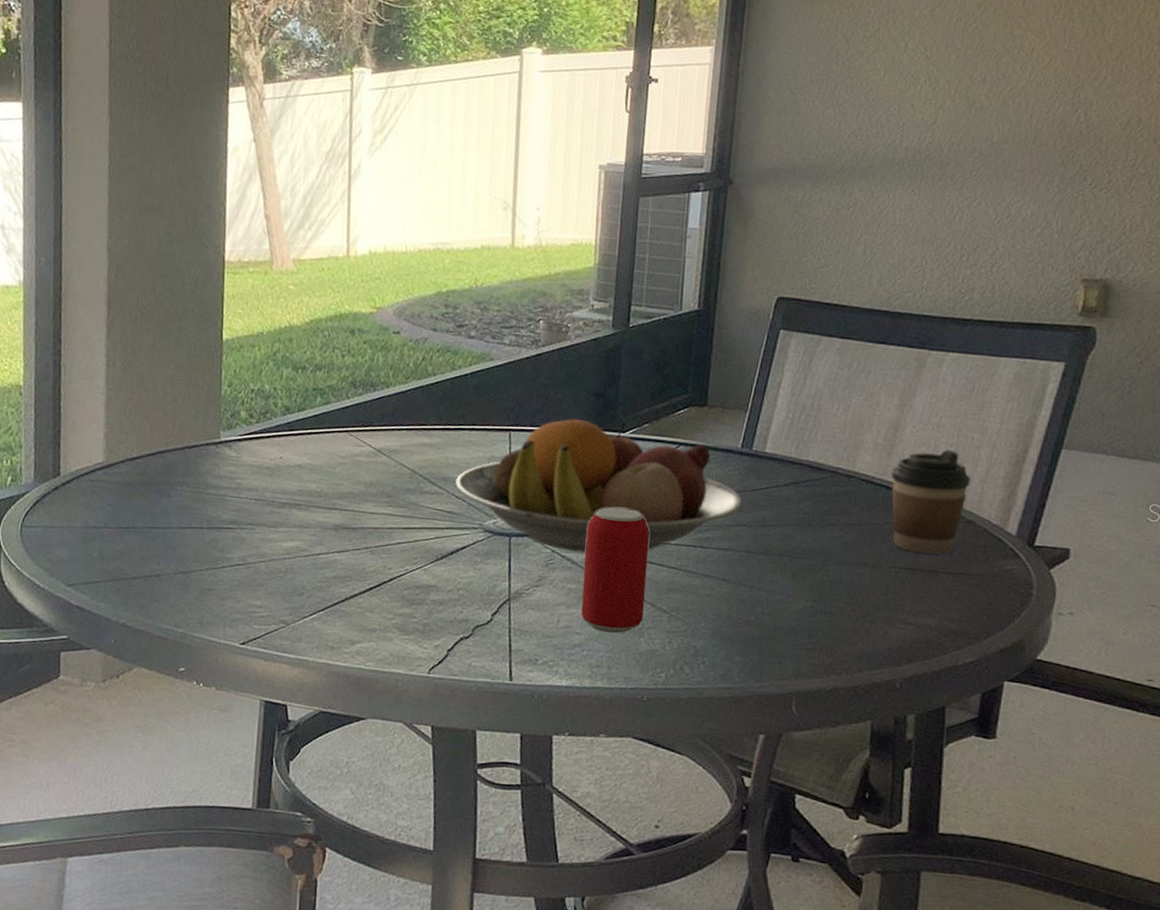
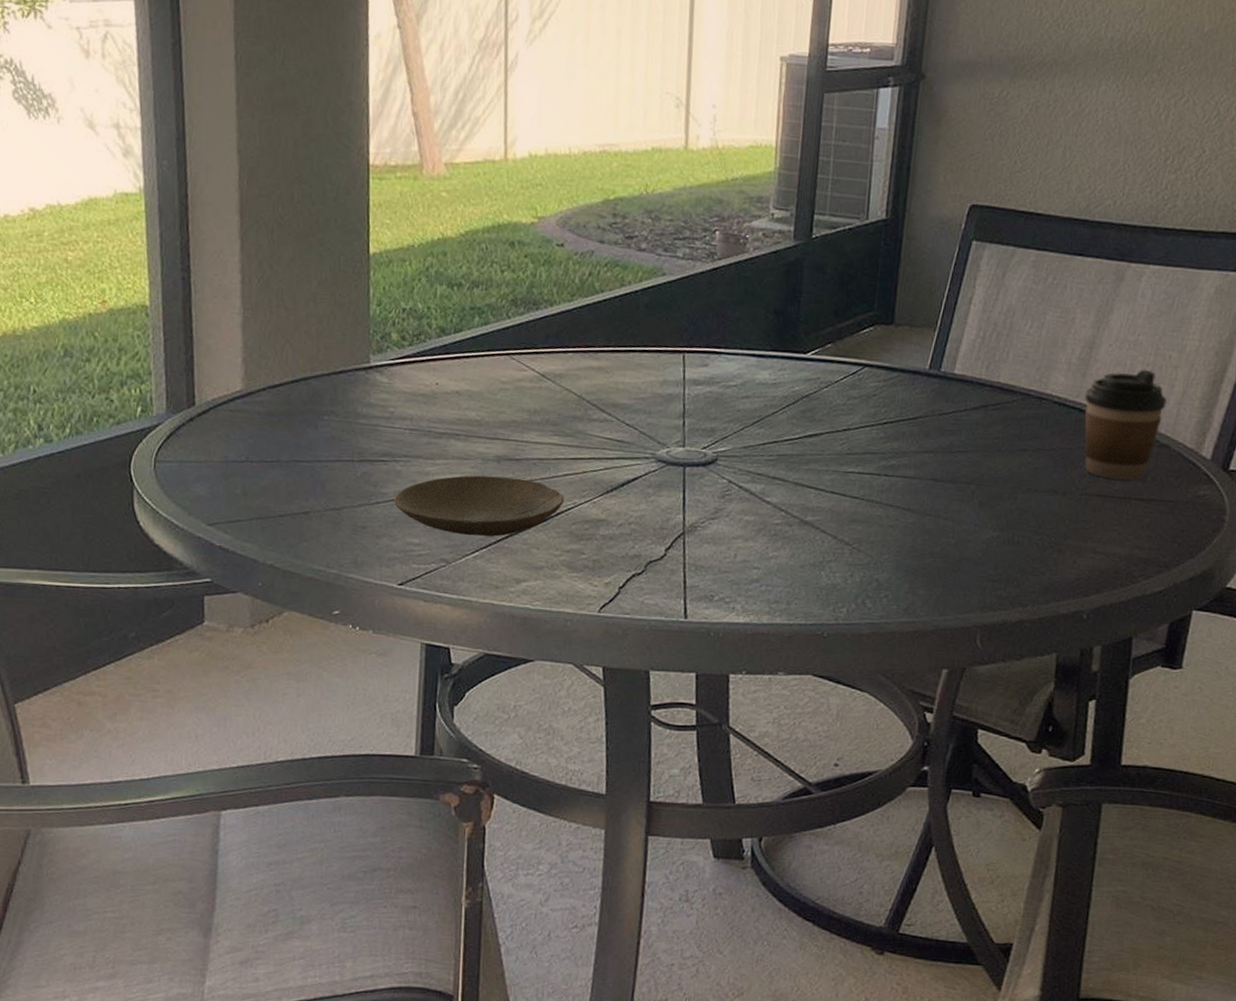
plate: none [238,542,397,600] -> present [394,475,564,537]
fruit bowl: present [454,419,742,553] -> none [624,339,929,483]
beverage can: present [581,507,650,634] -> none [759,434,832,568]

